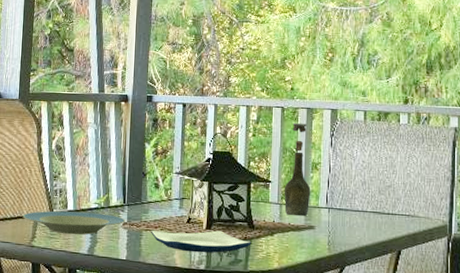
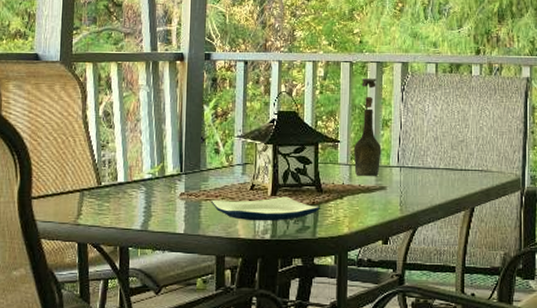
plate: present [22,211,126,235] -> none [66,183,183,209]

